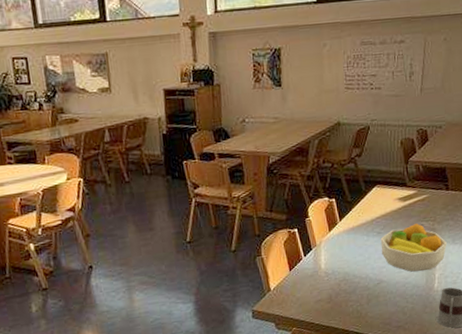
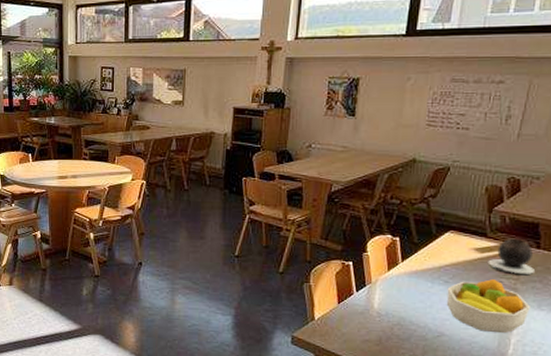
vase: none [410,183,447,217] -> present [488,238,534,276]

